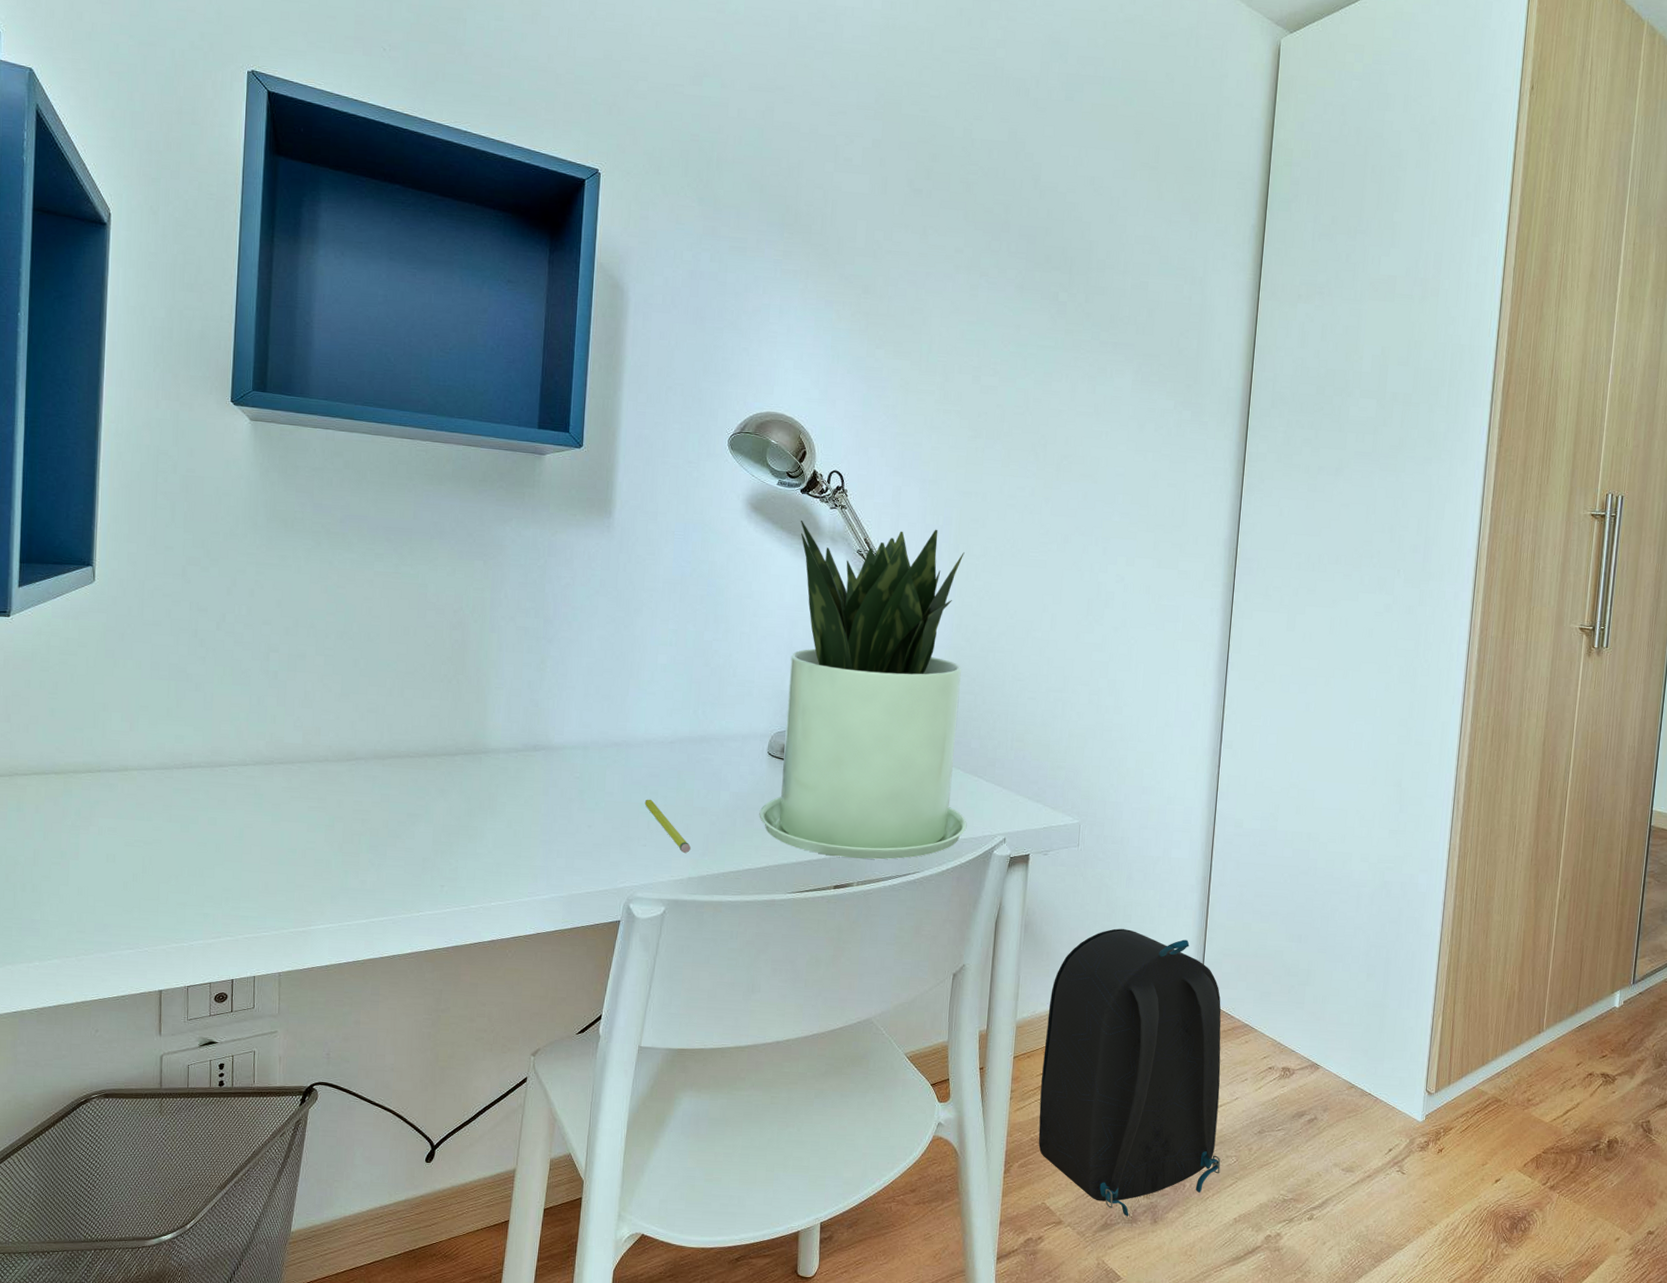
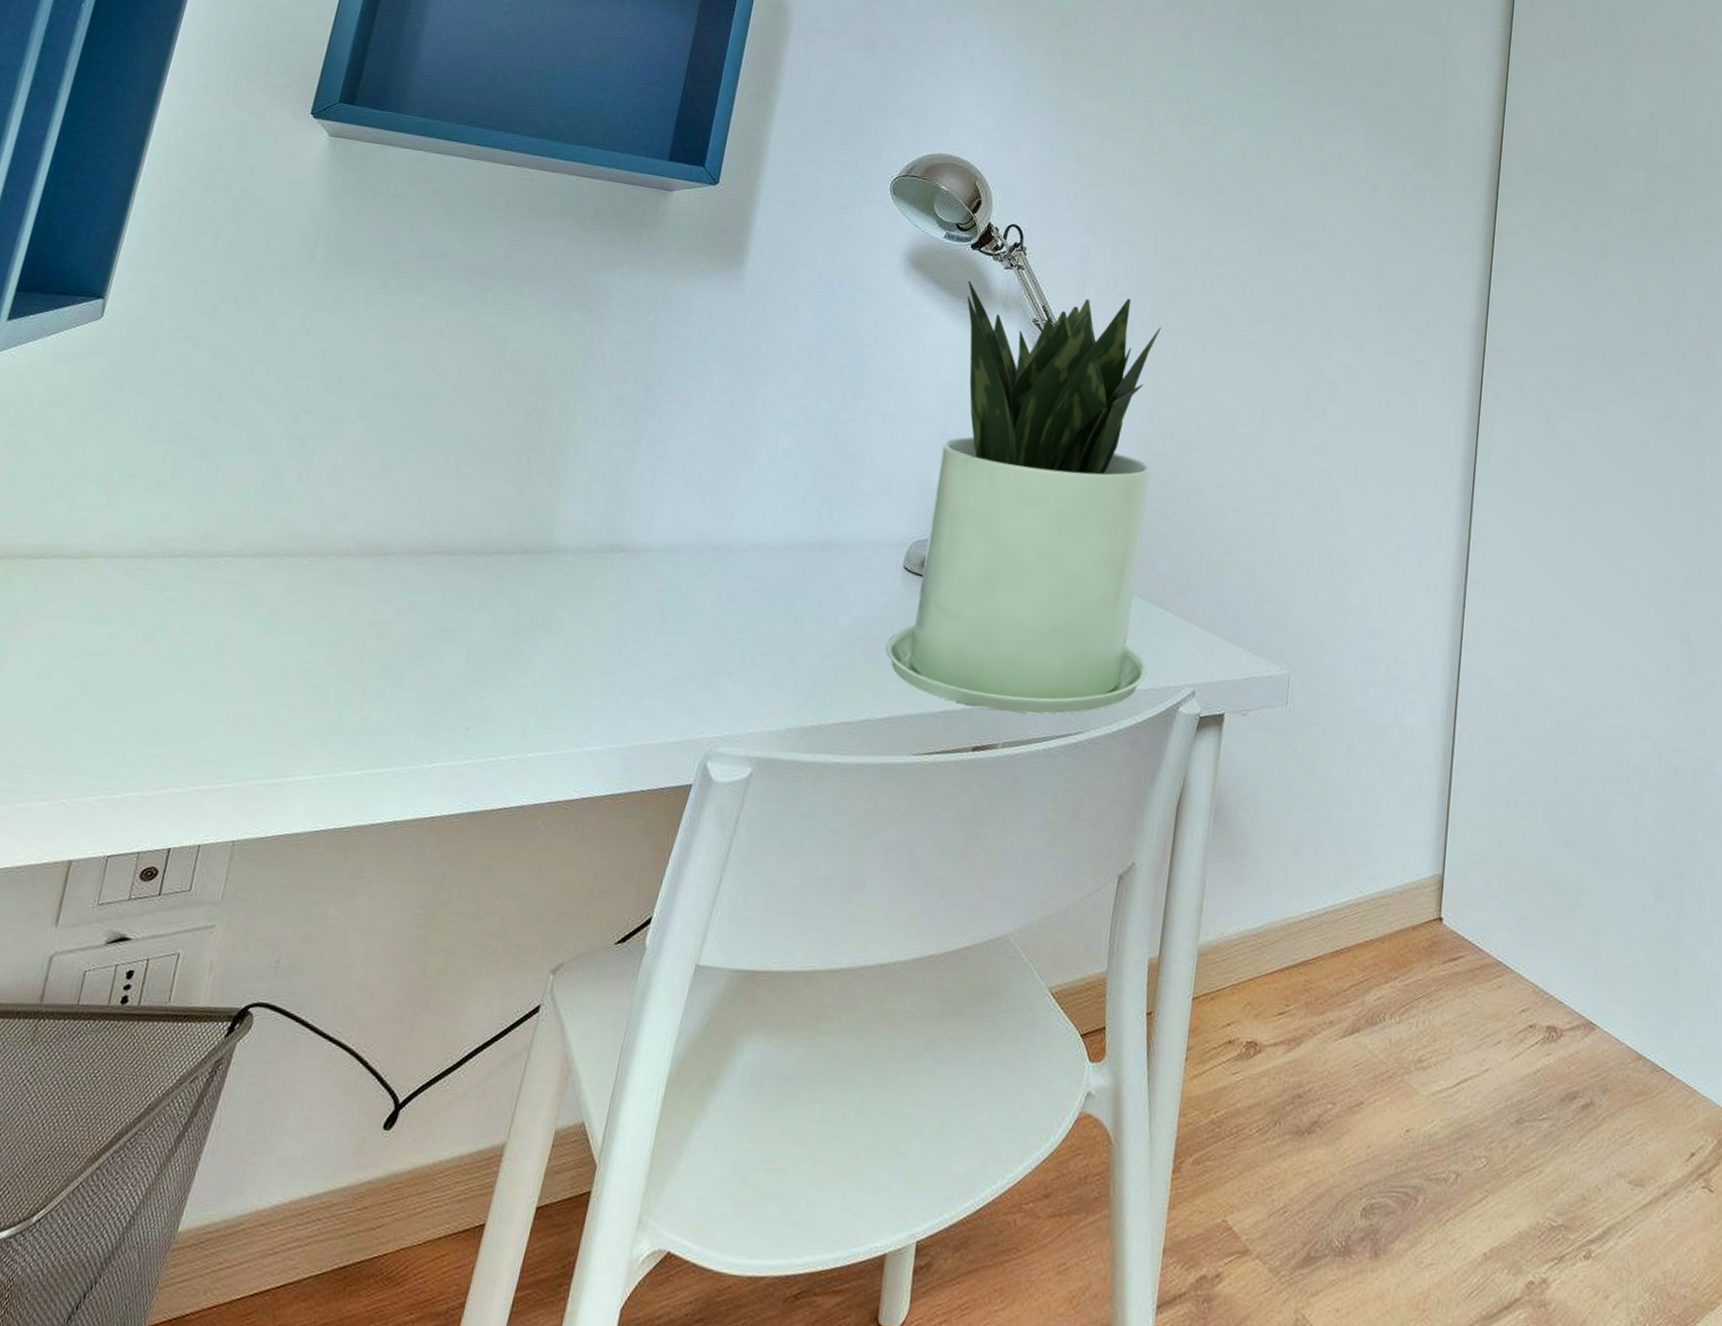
pencil: present [644,799,691,853] -> none [741,621,794,695]
backpack: present [1038,928,1221,1217] -> none [1221,819,1467,1246]

